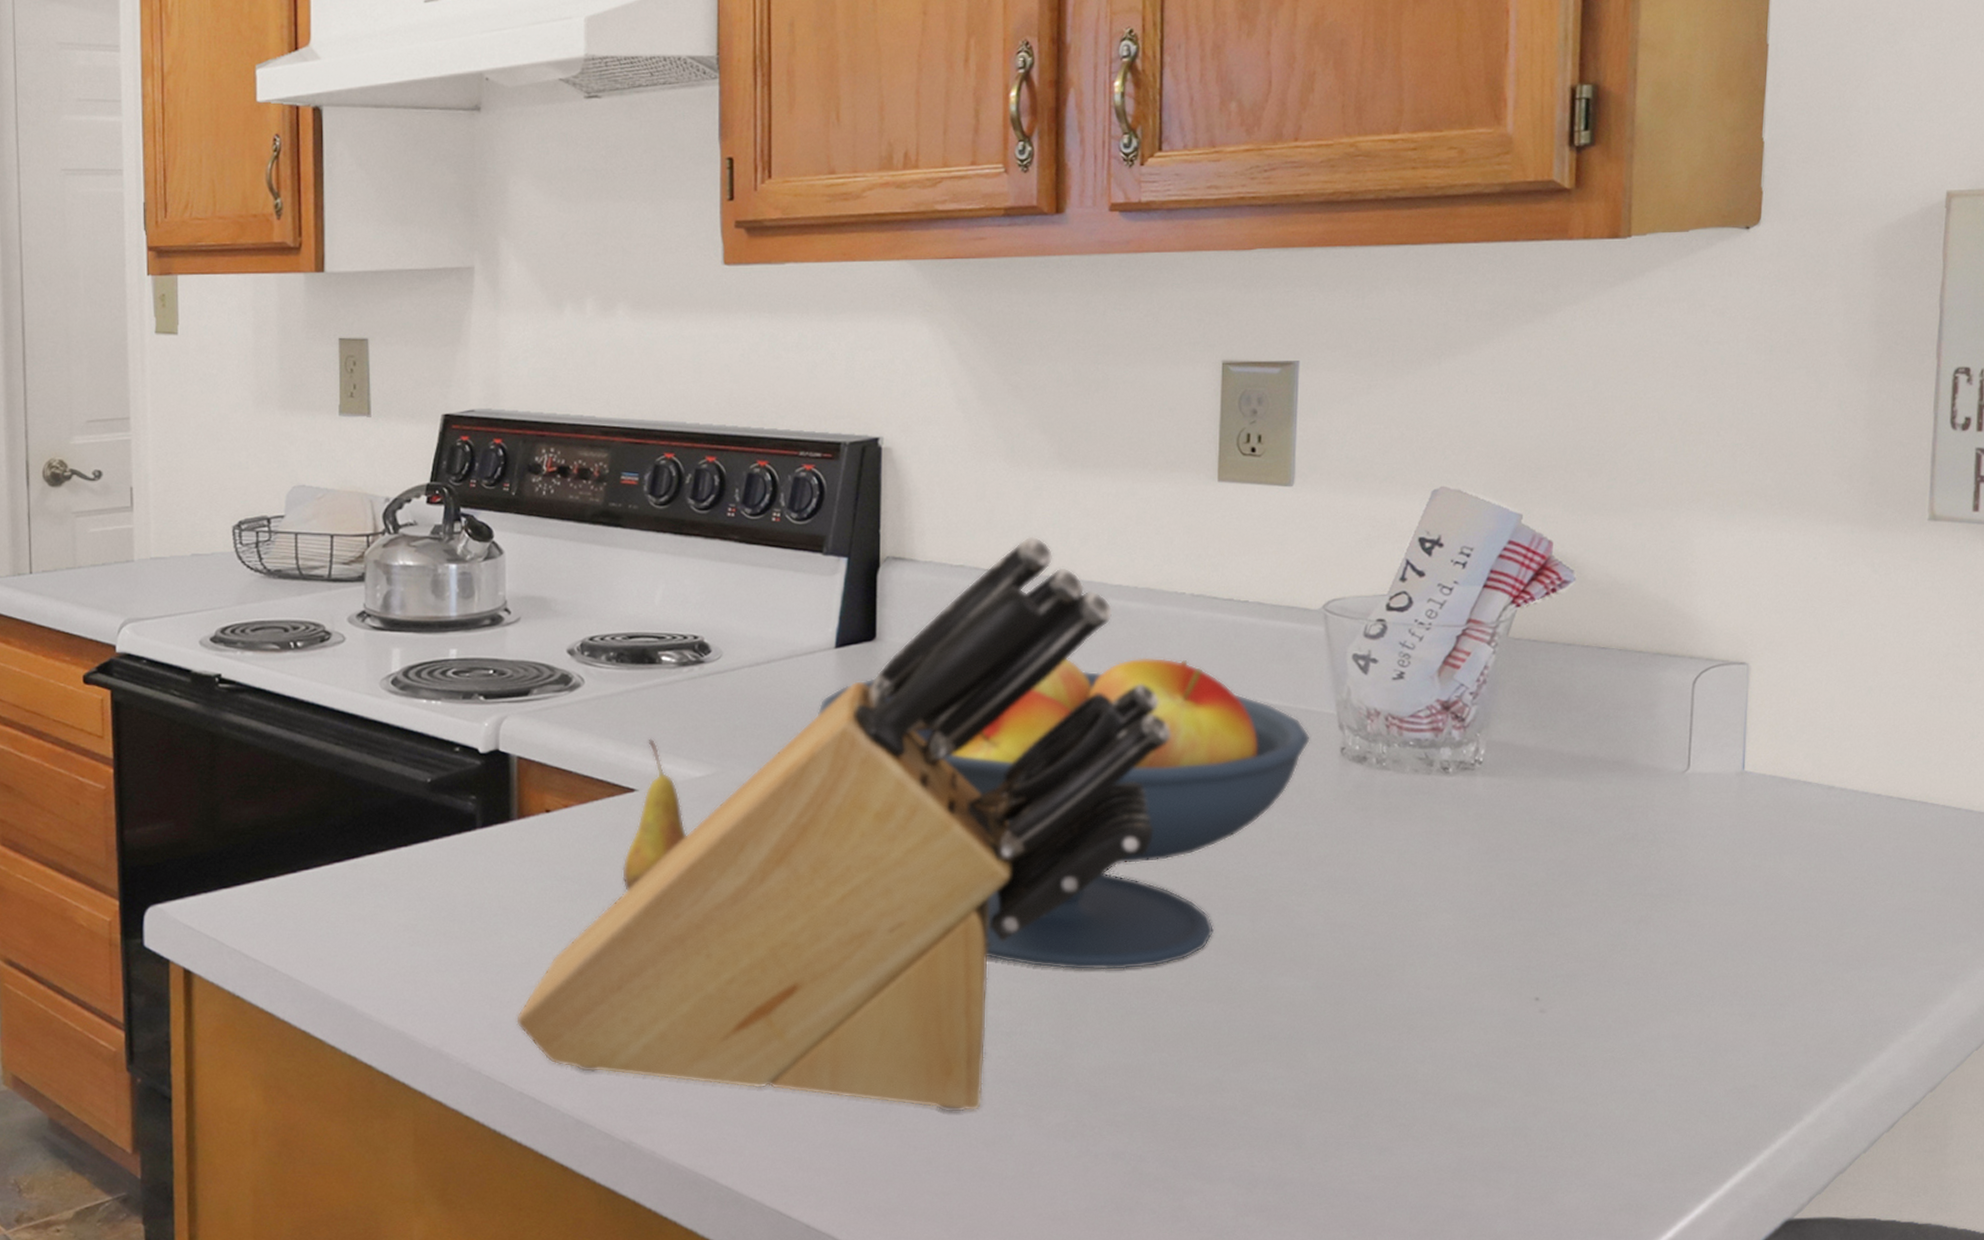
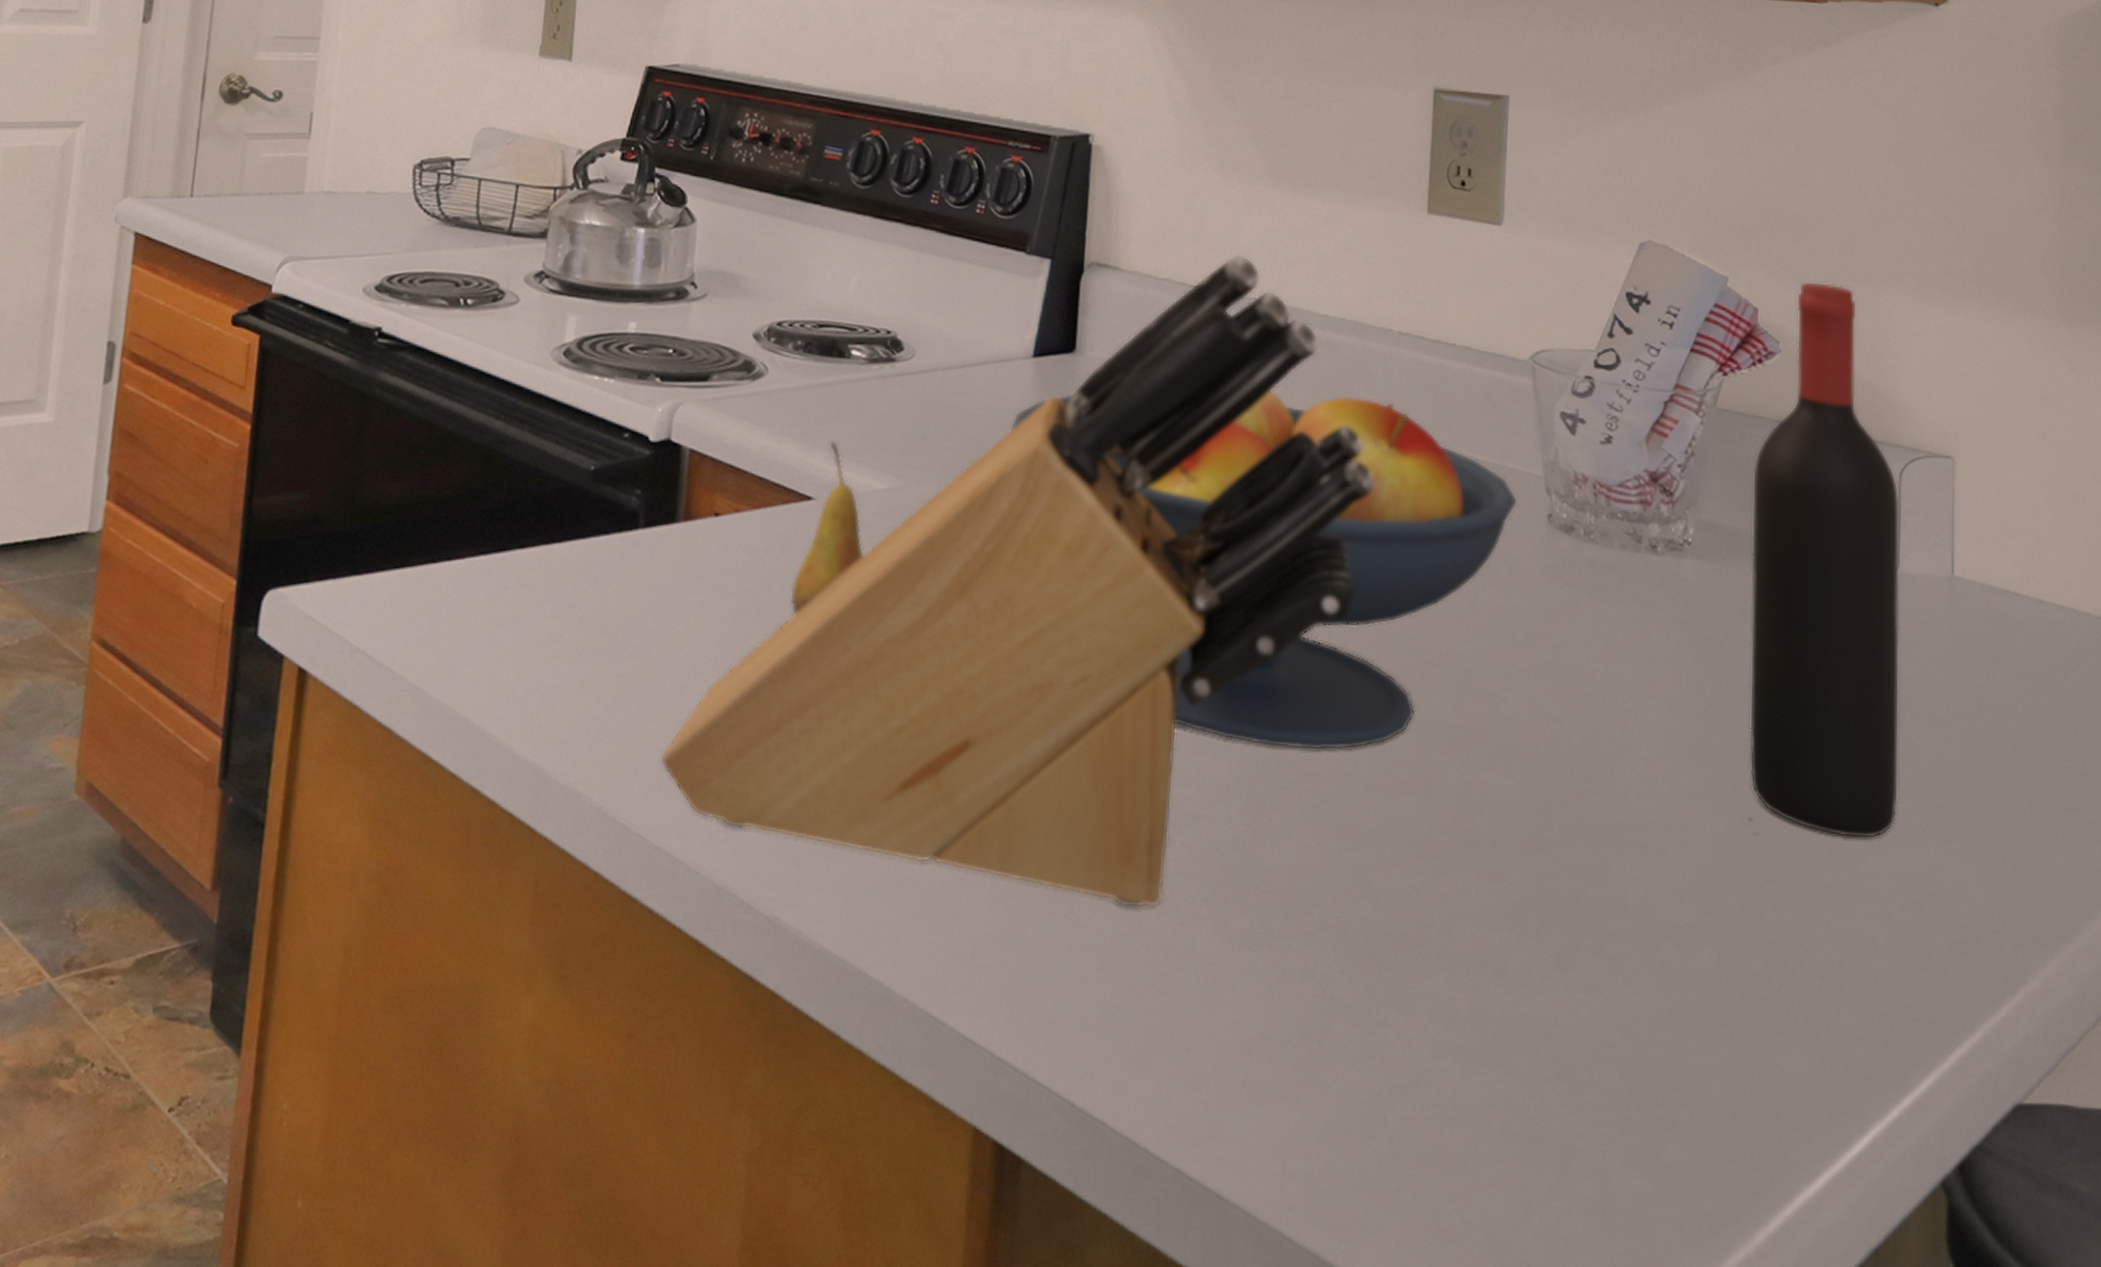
wine bottle: none [1537,510,1693,1009] -> present [1749,281,1900,840]

